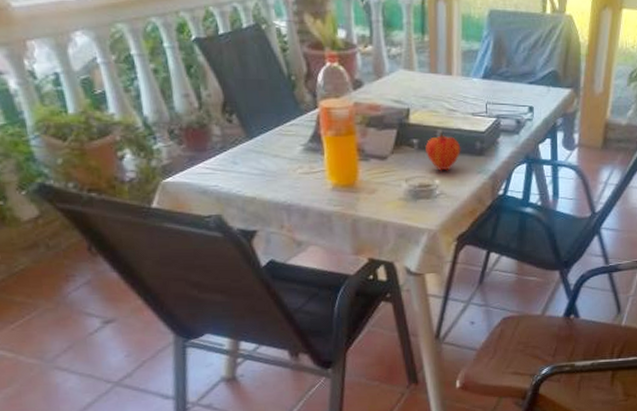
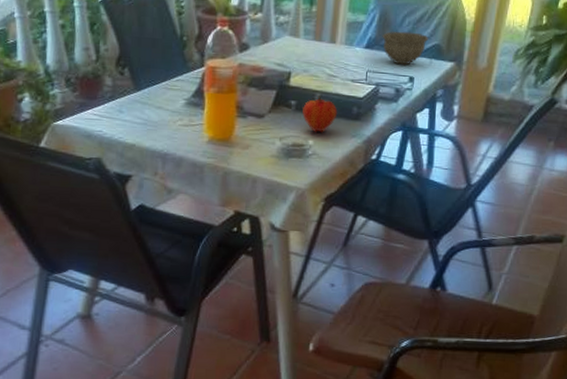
bowl: none [498,58,545,95] -> present [382,31,429,65]

